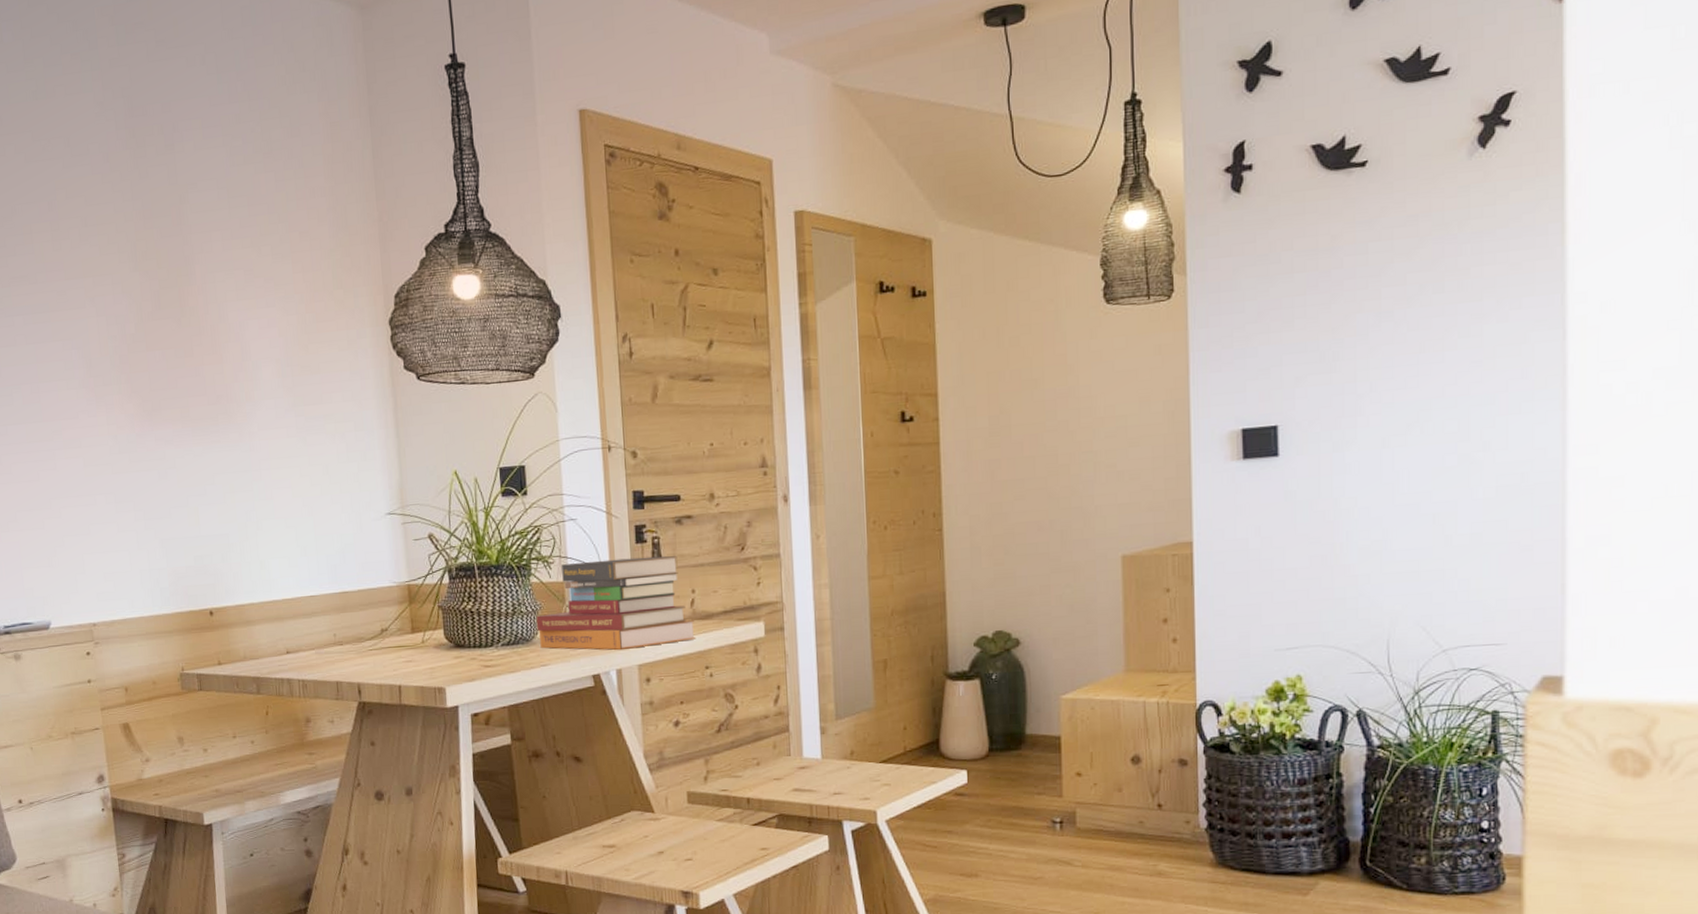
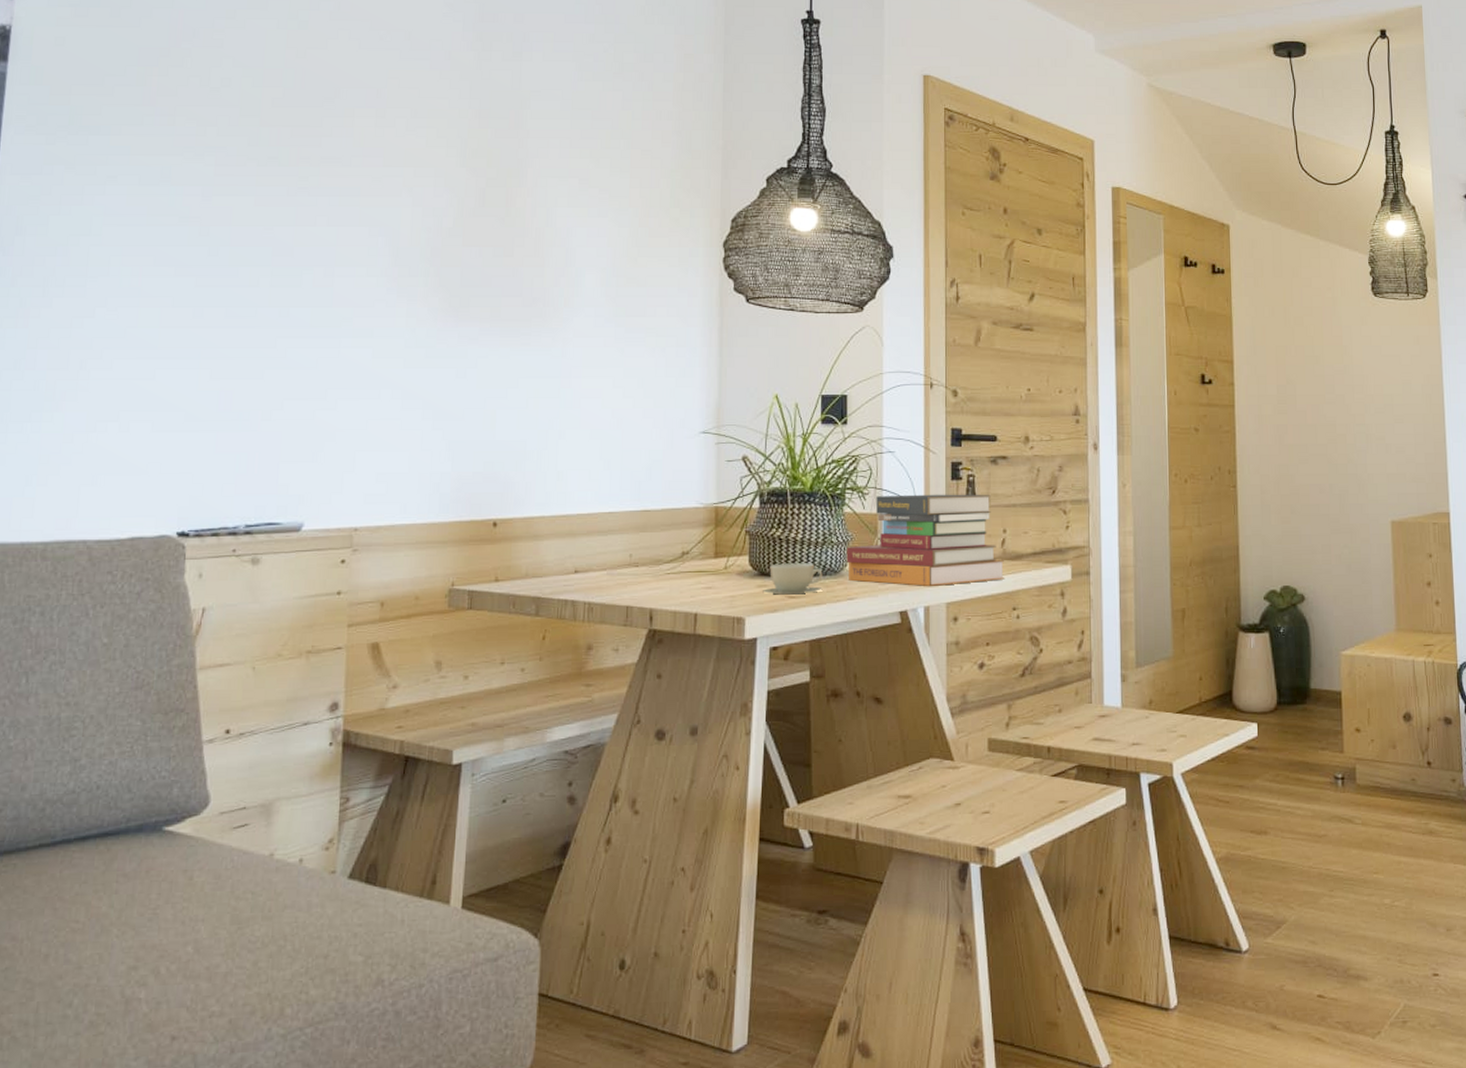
teacup: none [459,633,516,665] -> present [763,563,823,595]

